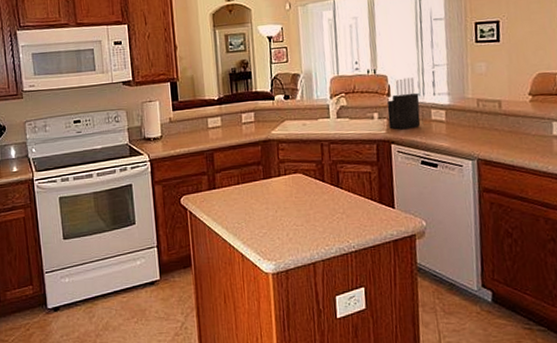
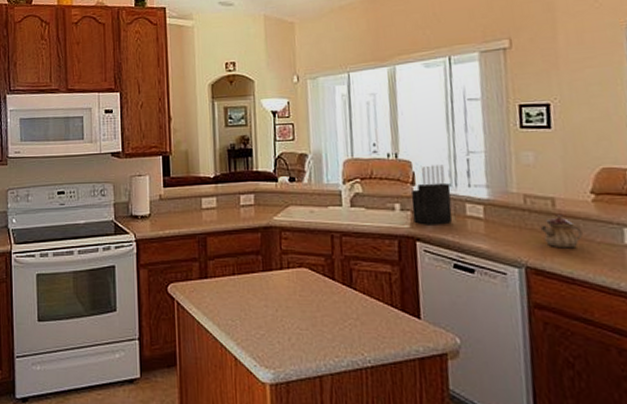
teapot: none [489,113,522,142] -> present [540,213,583,249]

